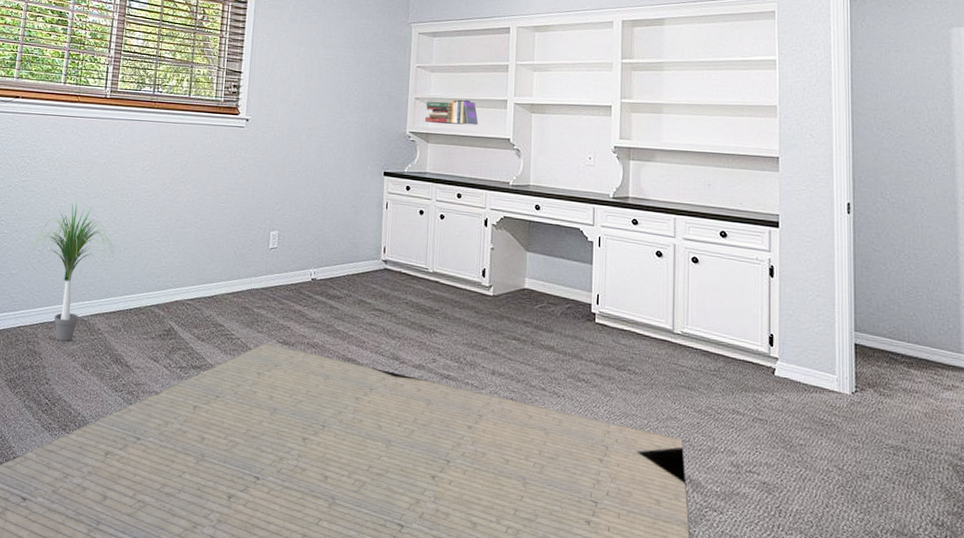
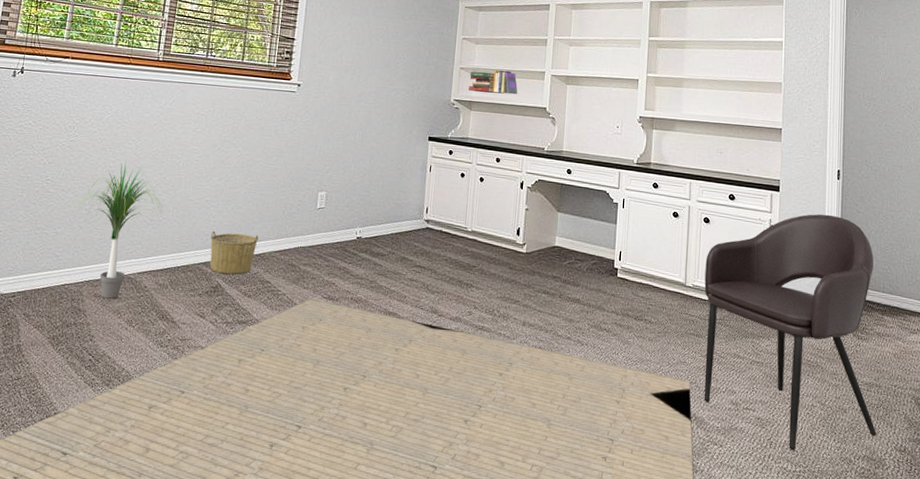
basket: none [162,272,210,318] -> present [210,231,259,275]
armchair: none [695,252,907,522] -> present [704,214,877,451]

